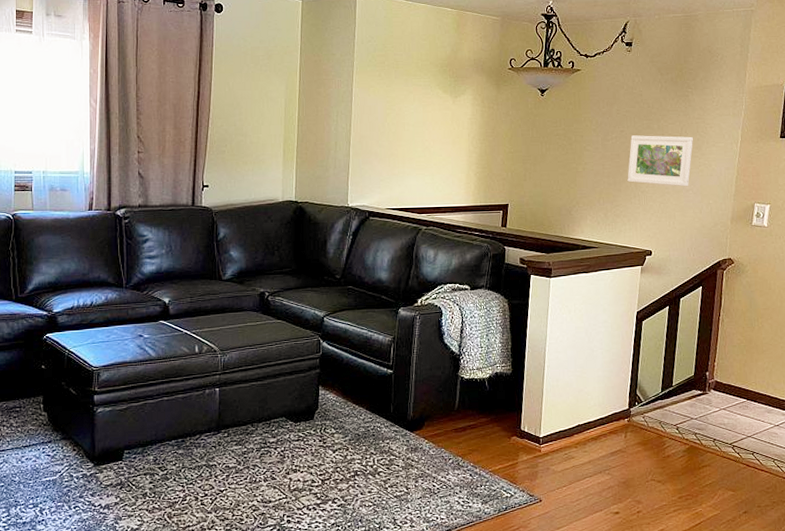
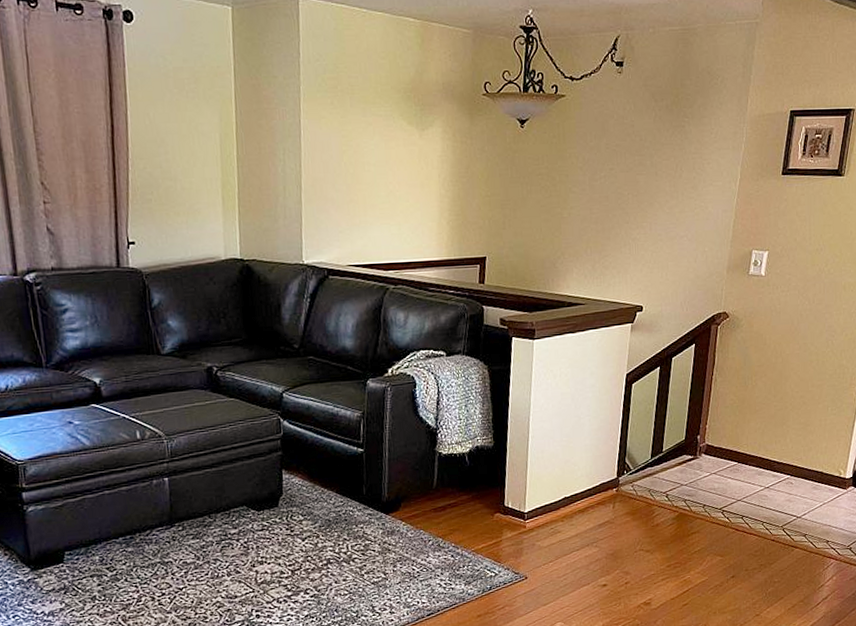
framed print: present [627,135,693,187] -> none [617,173,689,233]

